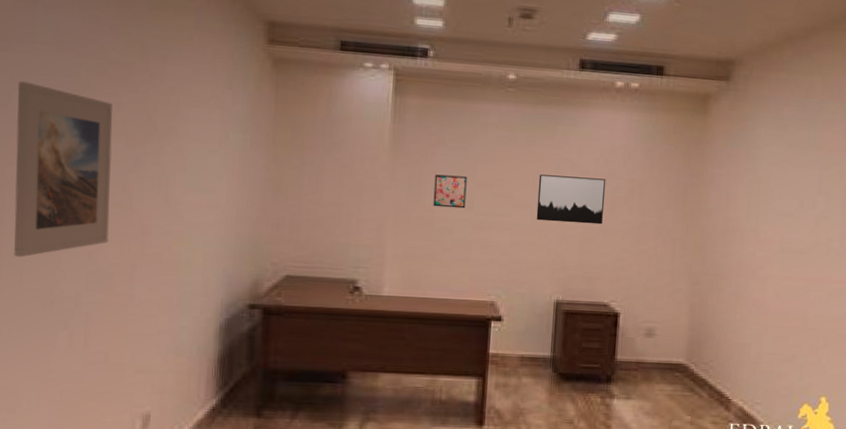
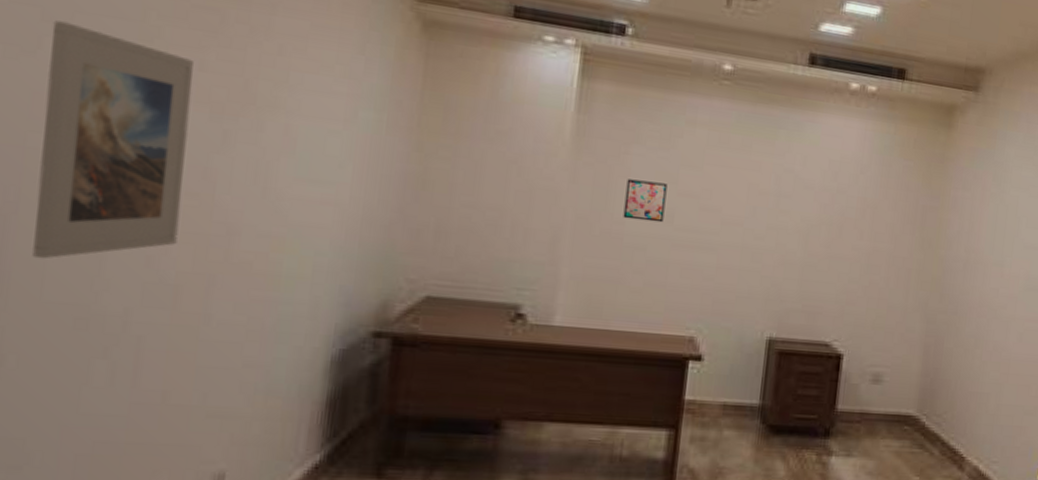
wall art: present [536,174,606,225] -> none [749,186,834,250]

